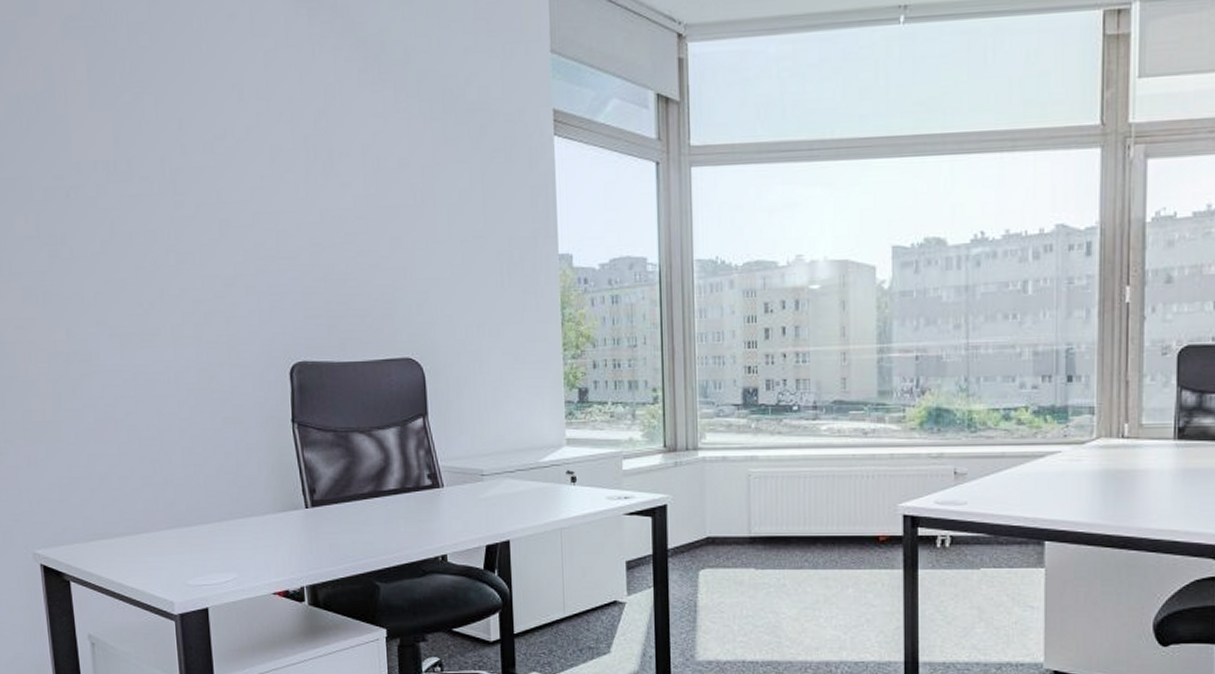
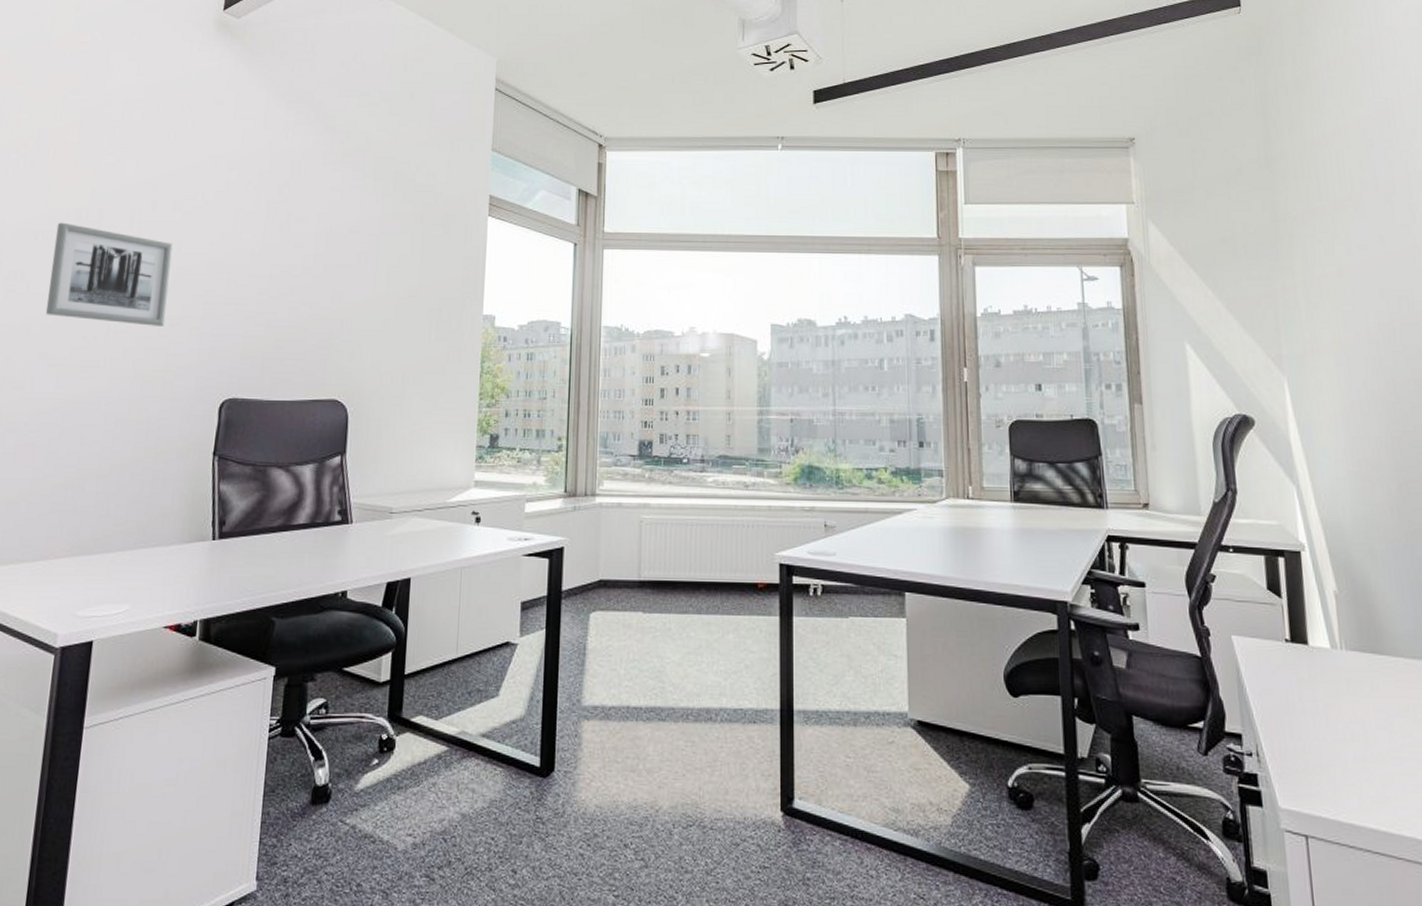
wall art: none [86,175,219,287] -> present [46,222,173,326]

